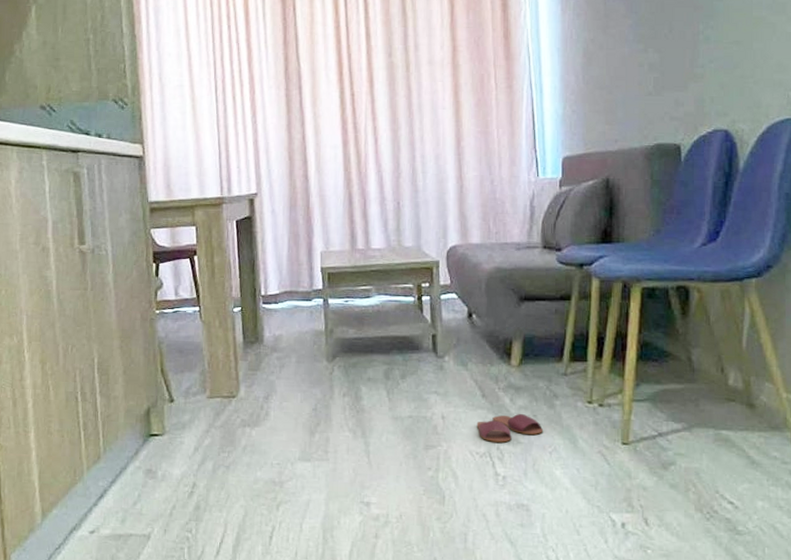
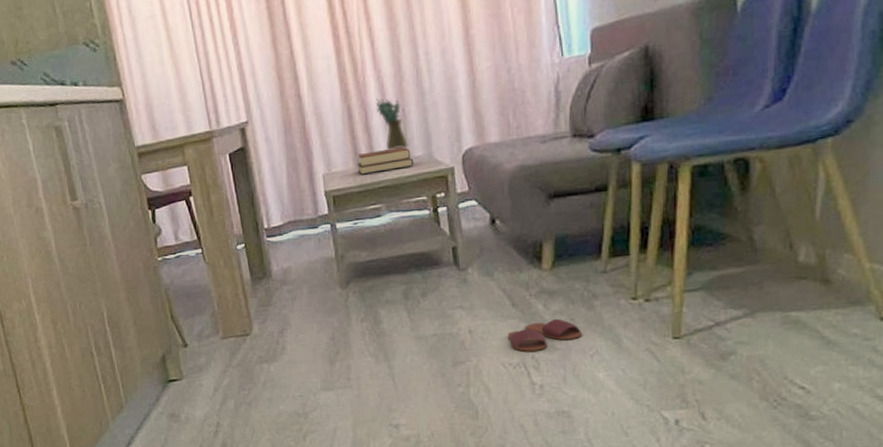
books: none [352,236,404,257] -> present [357,147,414,175]
vase: none [375,189,400,239] -> present [376,98,408,150]

